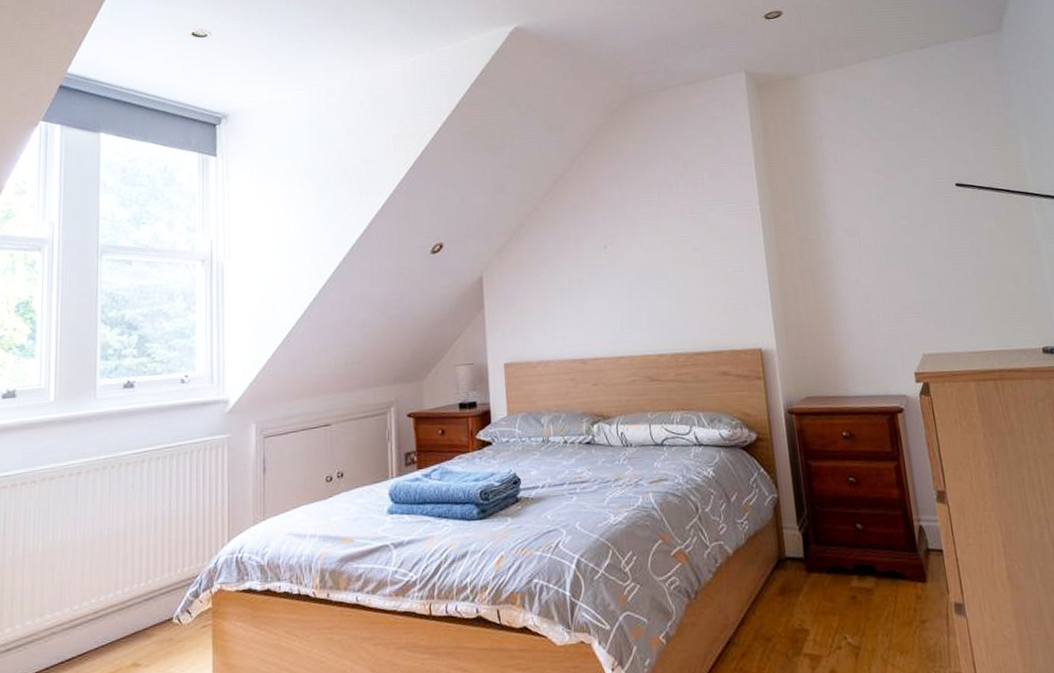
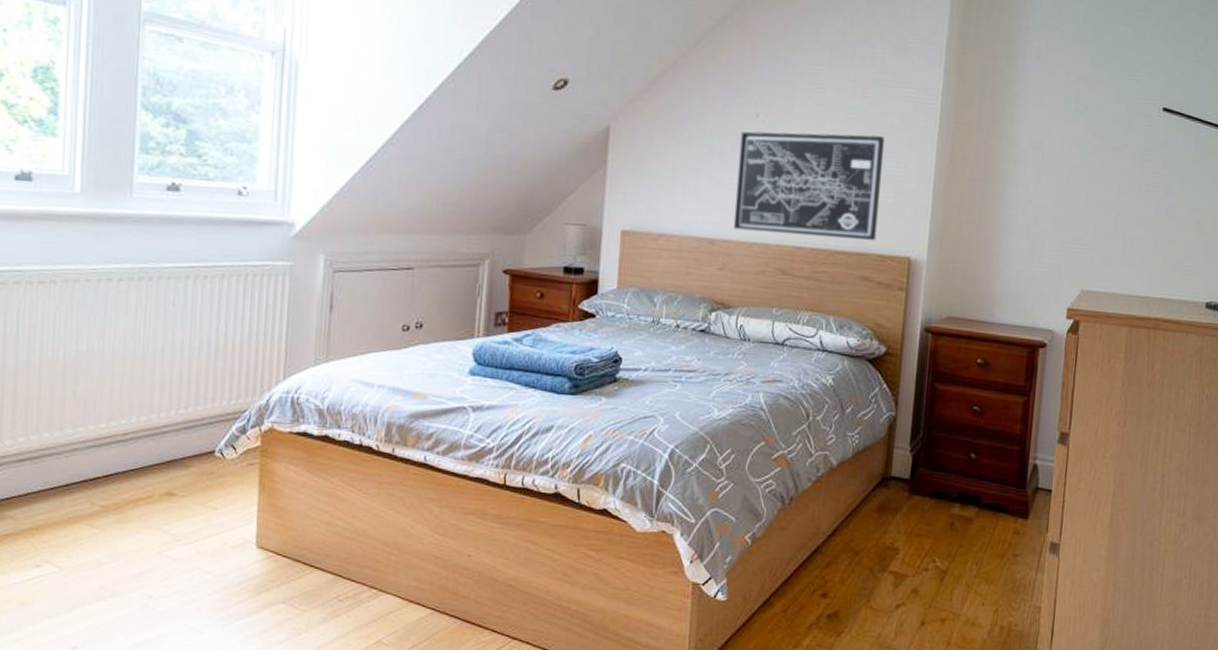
wall art: none [593,247,728,348] -> present [733,131,885,241]

